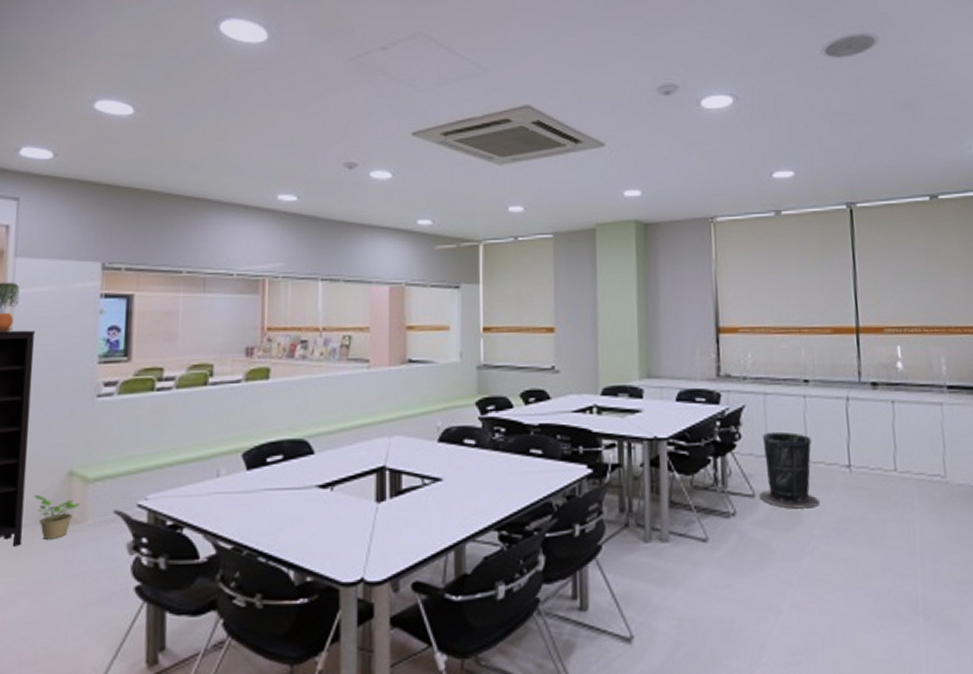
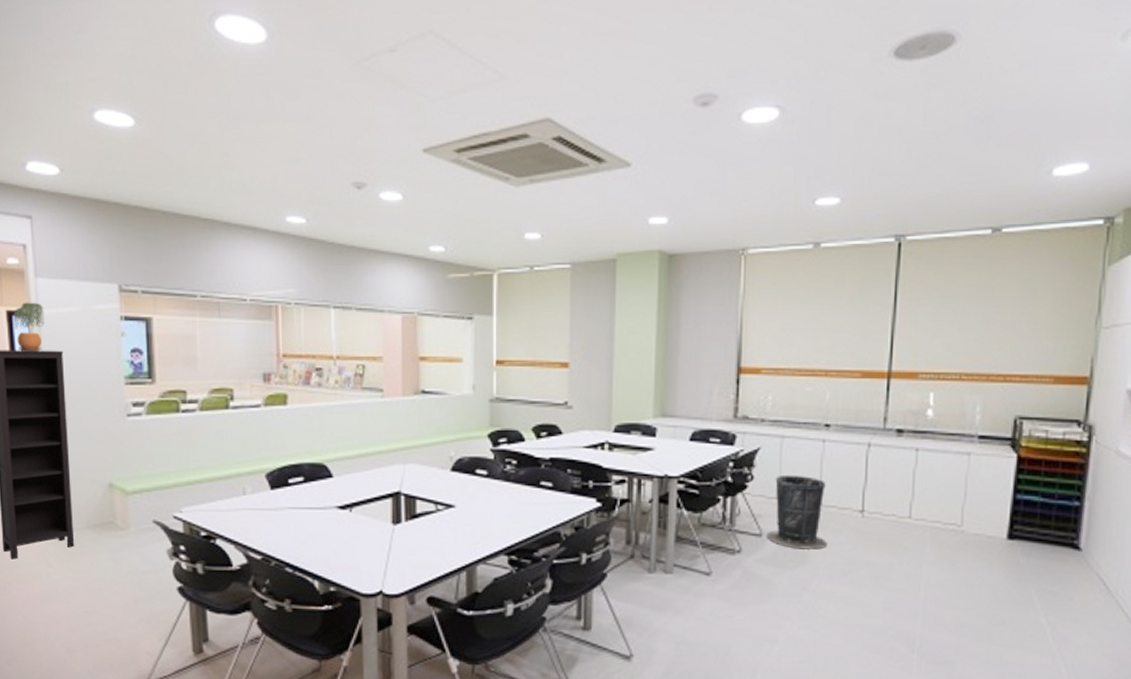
potted plant: present [33,494,81,539] -> none [80,503,122,543]

